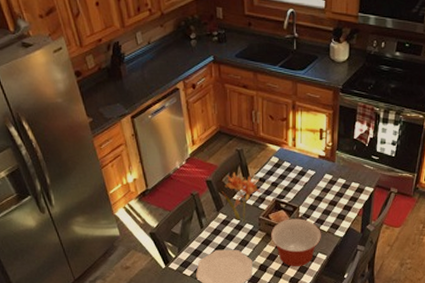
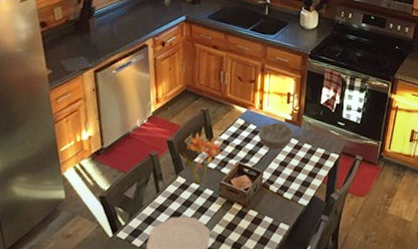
mixing bowl: present [271,219,321,267] -> none [231,184,285,238]
bowl: none [293,159,327,186] -> present [258,122,293,150]

